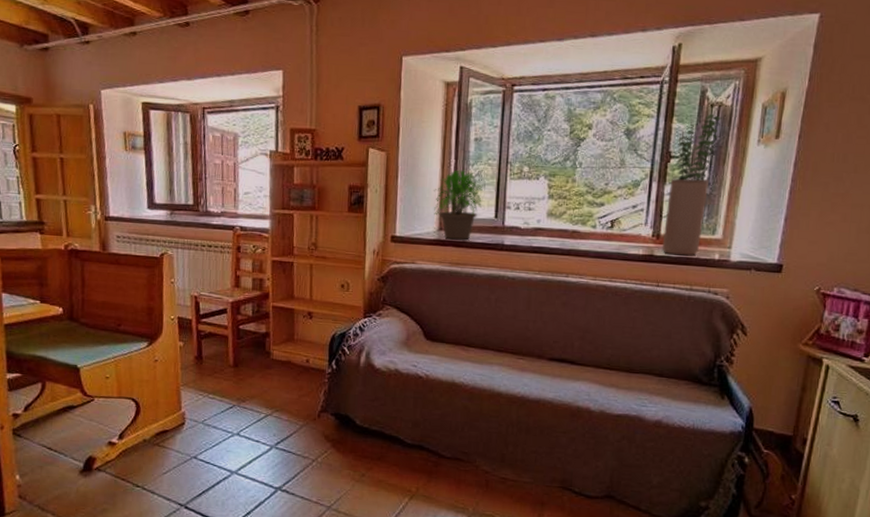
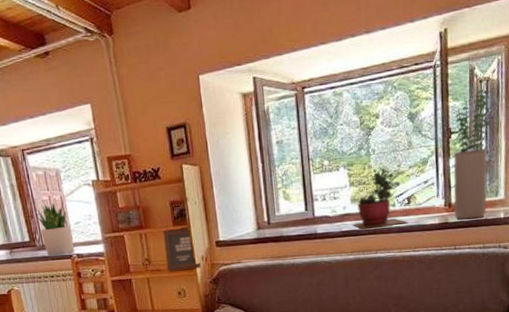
planter: none [205,165,240,226] -> present [36,200,75,257]
picture frame: none [333,215,372,262] -> present [163,228,202,272]
potted plant: present [433,169,483,240] -> none [246,171,292,237]
succulent plant: none [545,184,609,250] -> present [353,167,409,229]

